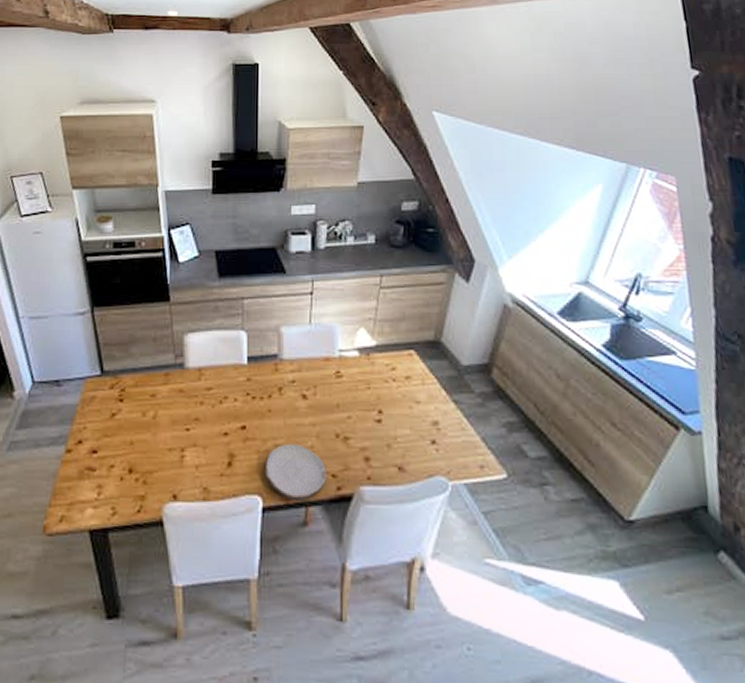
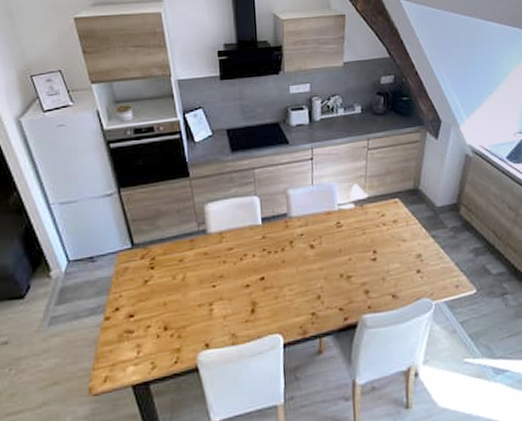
plate: present [264,443,326,501] -> none [282,286,335,335]

